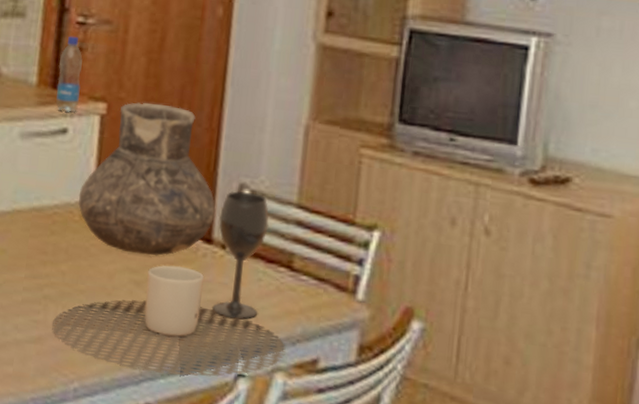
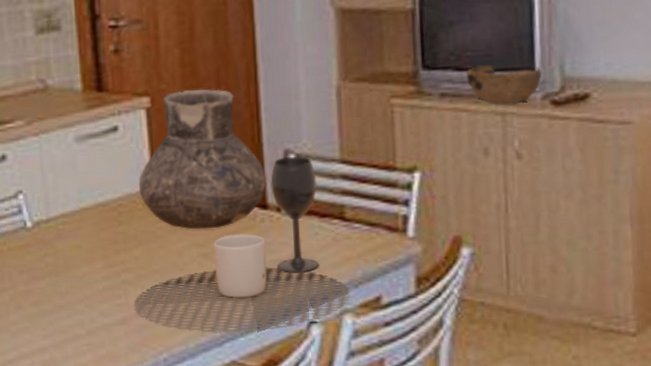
bottle: present [55,36,83,112] -> none [99,39,124,111]
decorative bowl: none [443,128,525,178] -> present [466,64,543,106]

